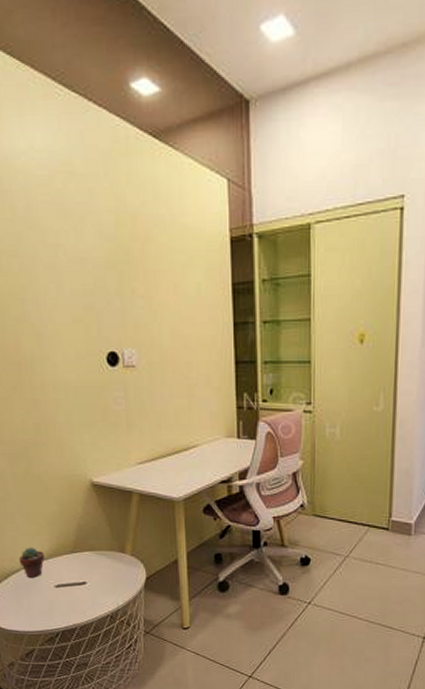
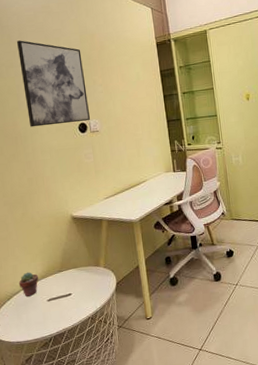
wall art: none [23,215,125,350] -> present [17,40,91,127]

